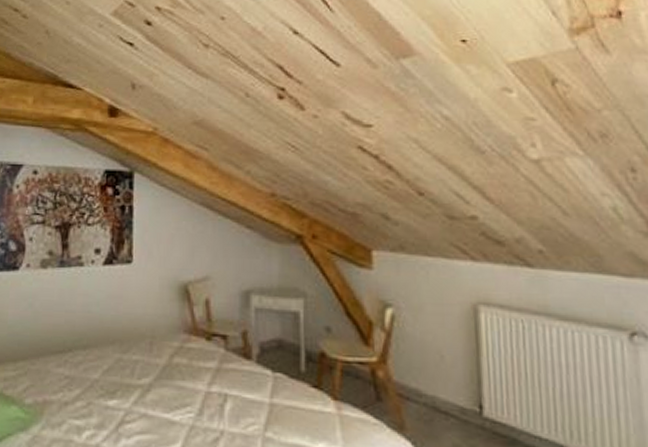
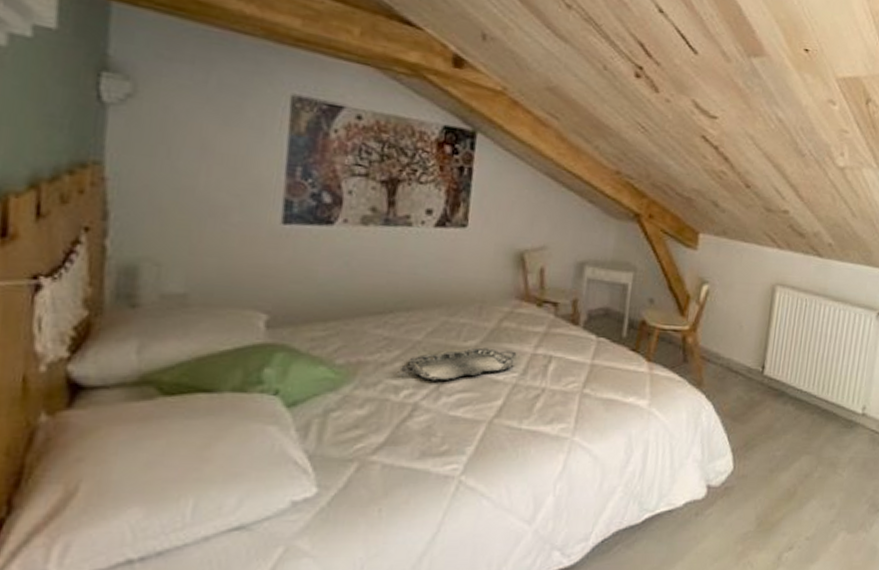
serving tray: none [82,385,191,422] -> present [401,347,517,381]

